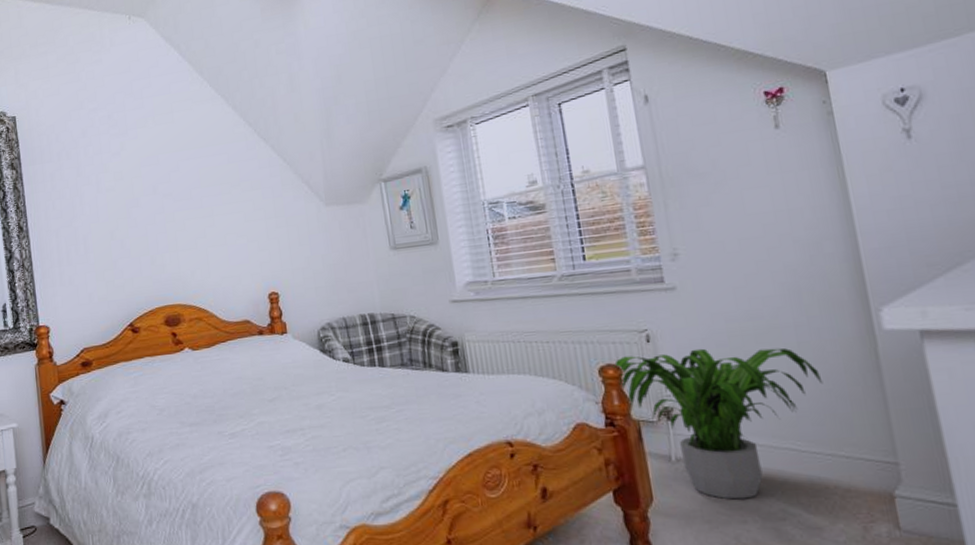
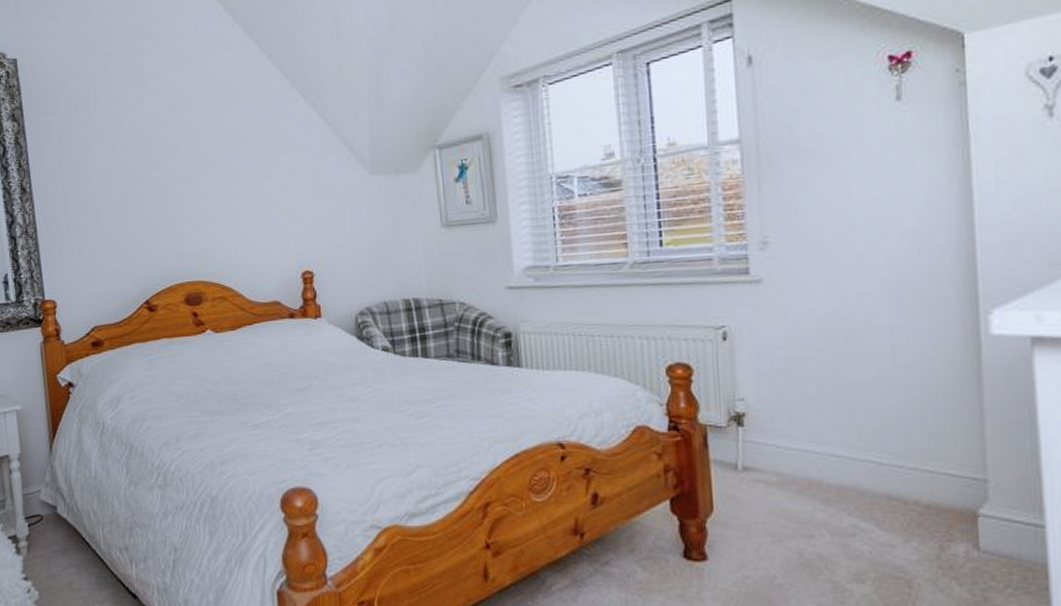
potted plant: present [613,347,823,500] -> none [683,349,915,513]

